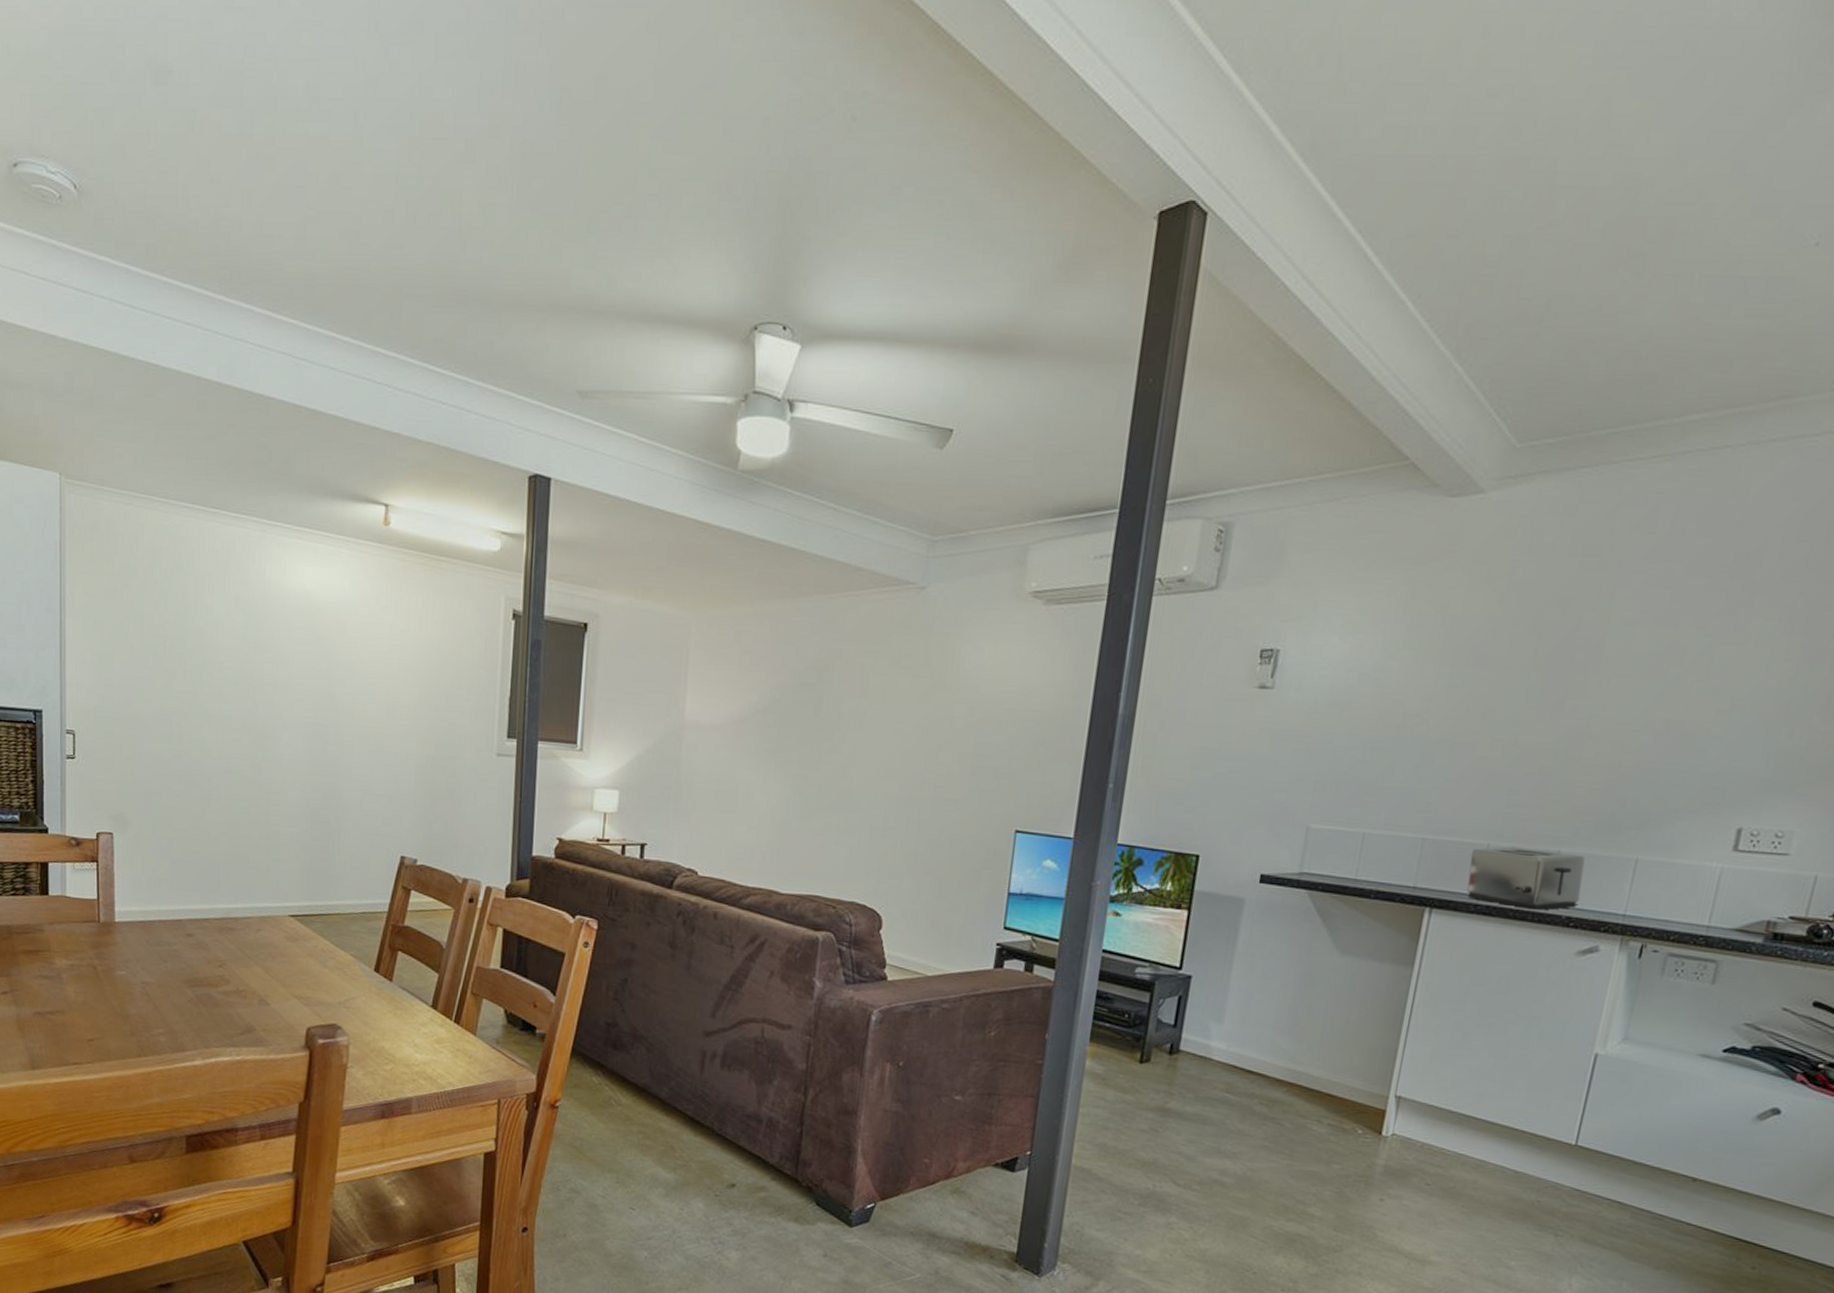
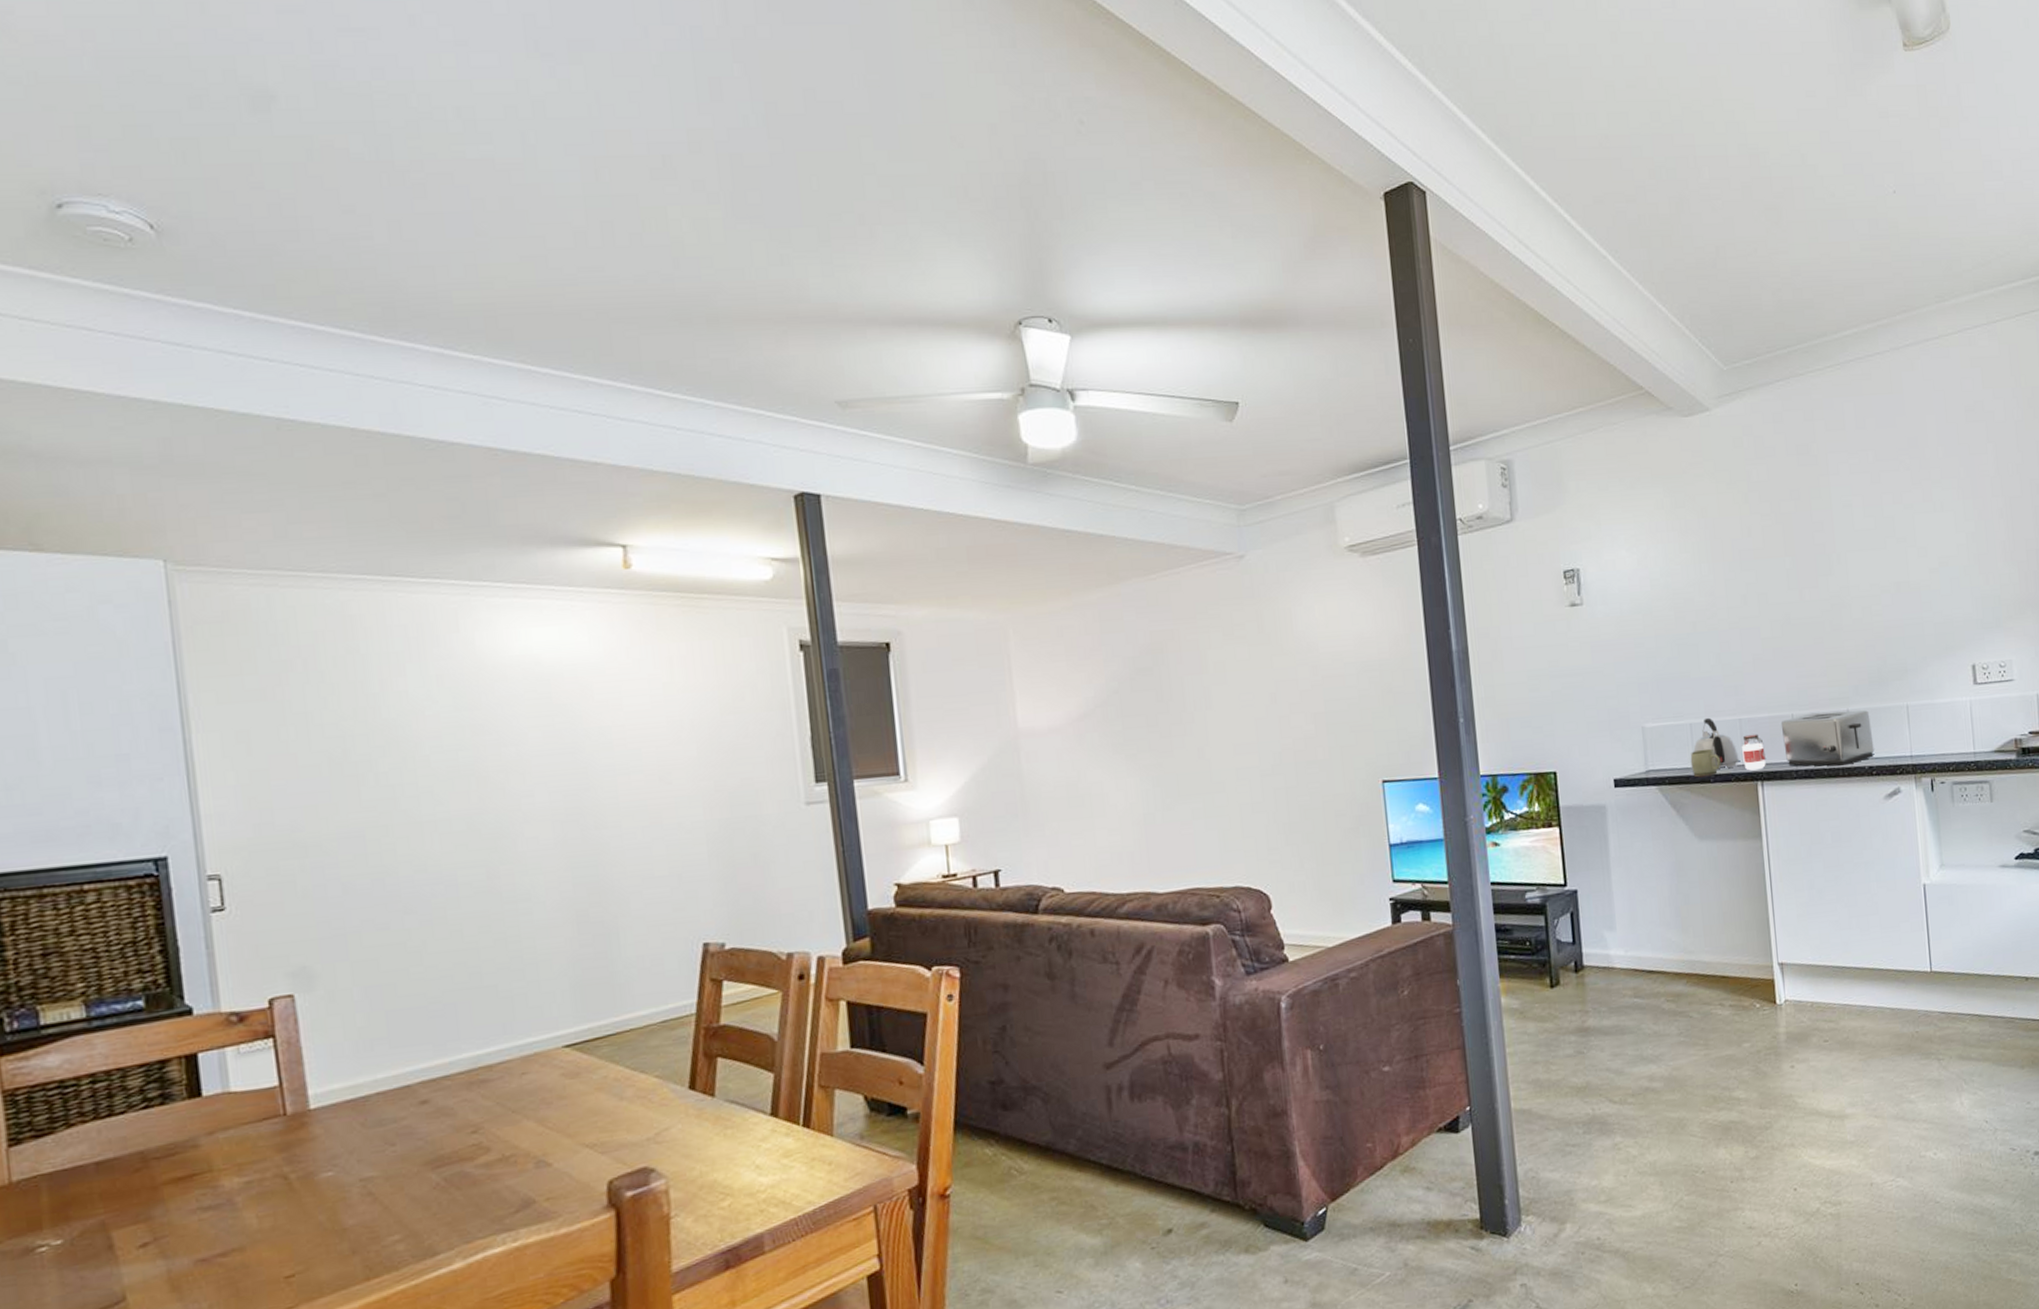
mug: none [1352,861,1389,892] -> present [1690,748,1721,778]
kettle: none [1359,830,1411,887] -> present [1693,717,1739,768]
jar: none [1414,856,1445,896] -> present [1742,734,1766,771]

